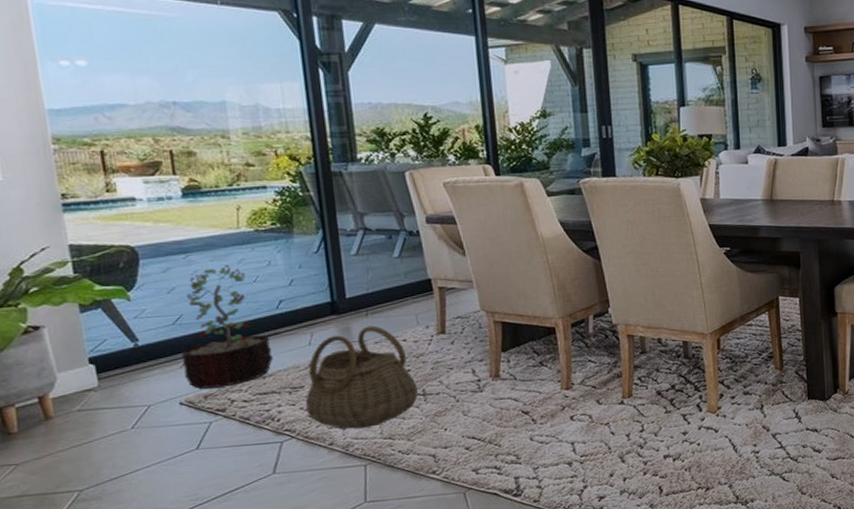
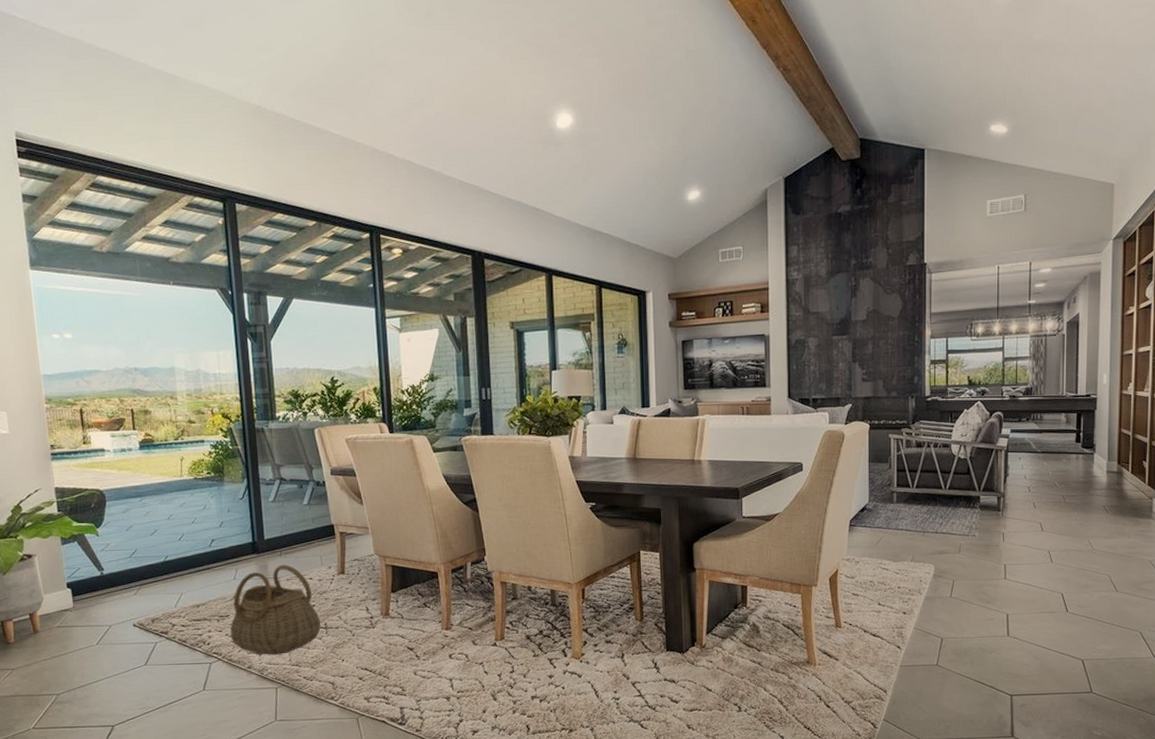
decorative plant: present [182,265,273,389] -> none [136,508,206,614]

